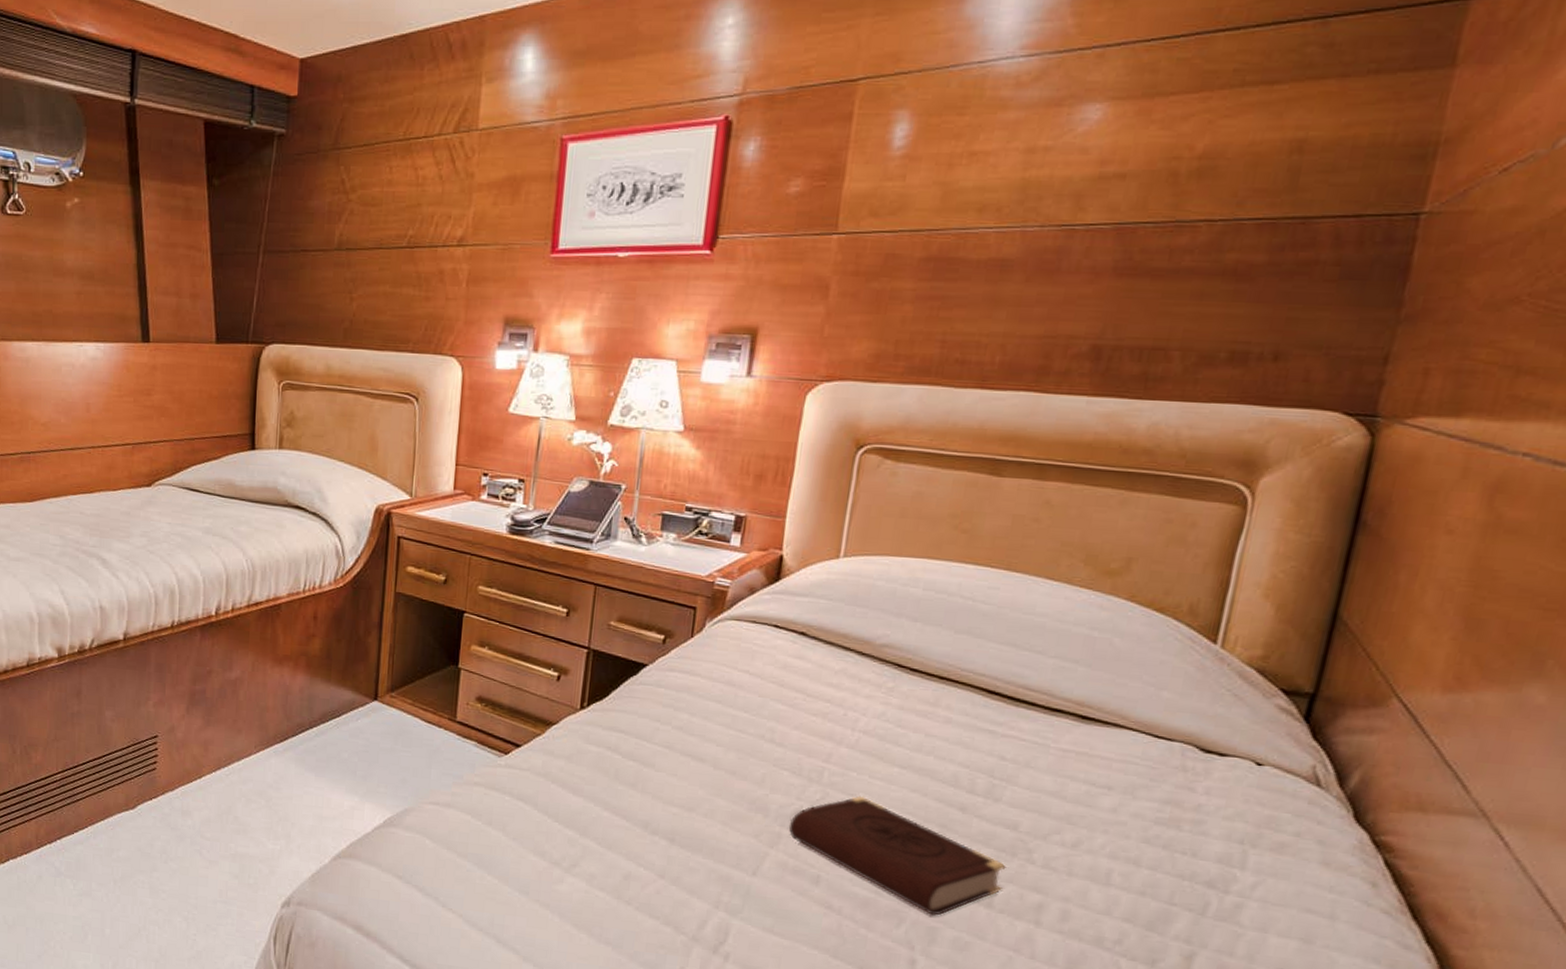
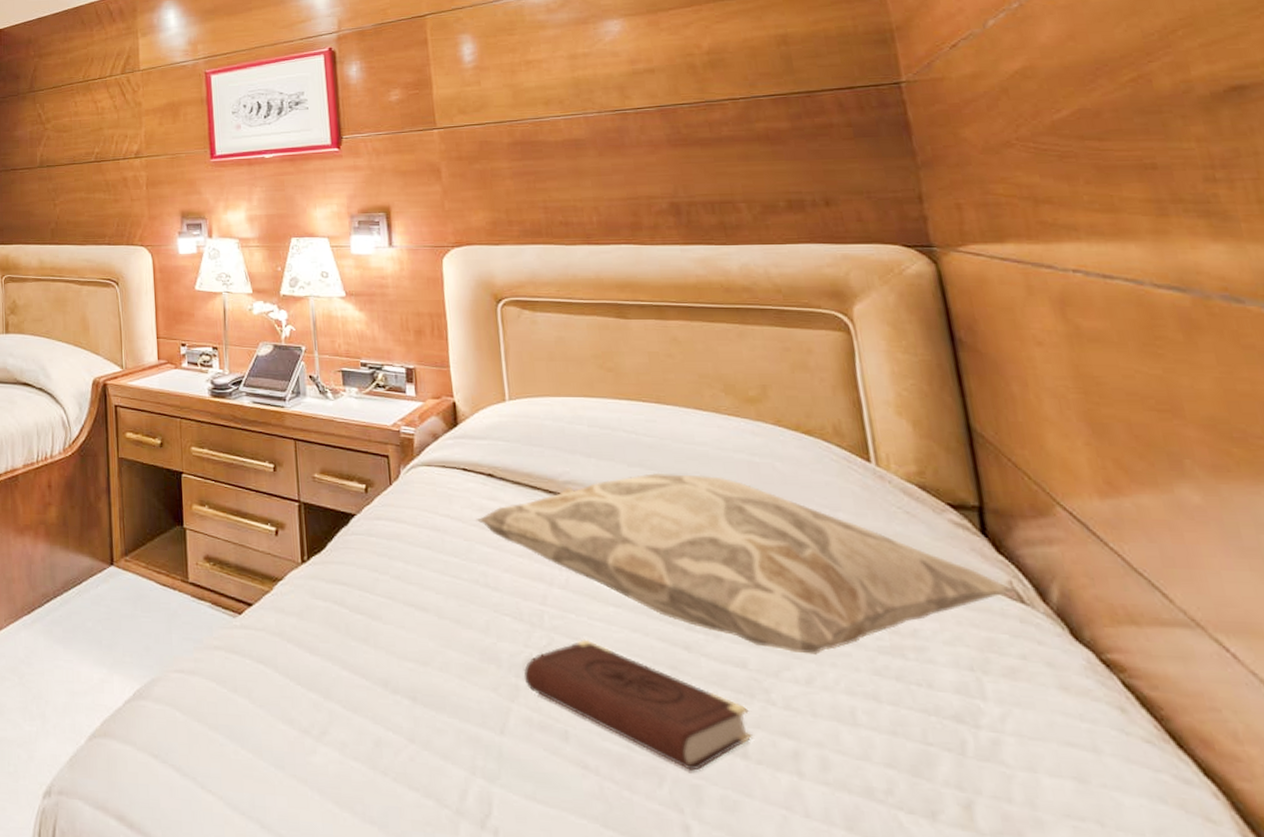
decorative pillow: none [776,641,1316,822] -> present [475,472,1016,655]

